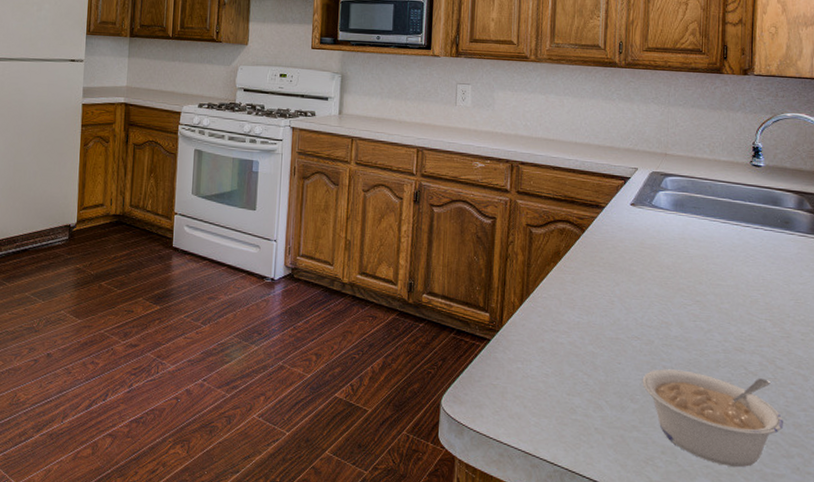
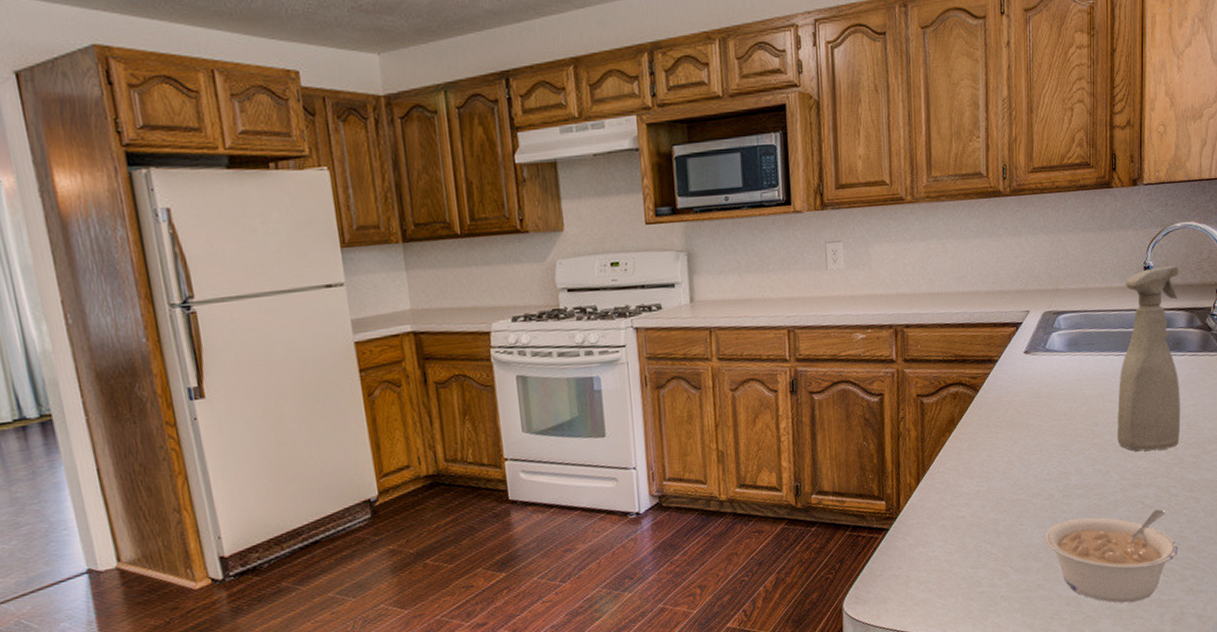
spray bottle: none [721,149,789,321] -> present [1117,266,1180,451]

